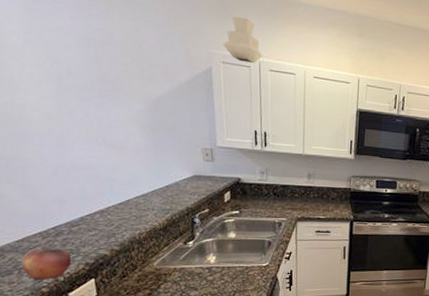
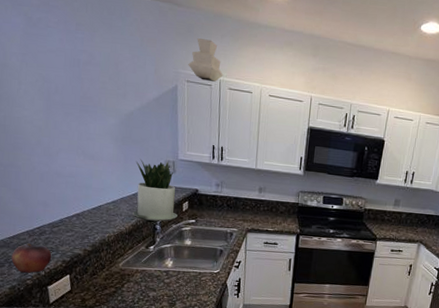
planter: none [167,148,219,215] -> present [133,159,178,222]

